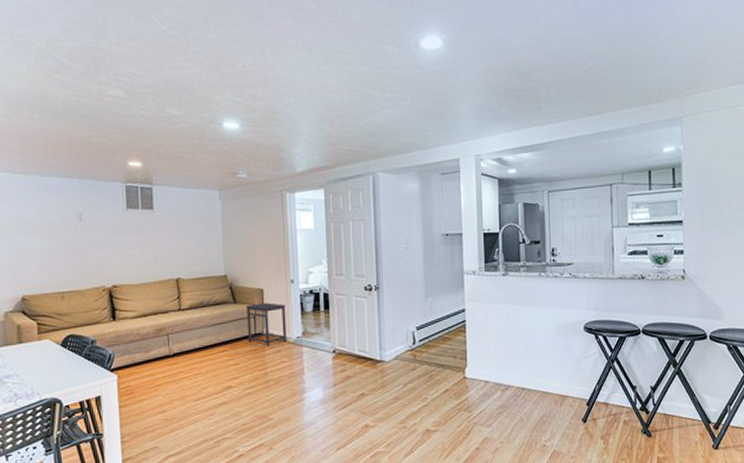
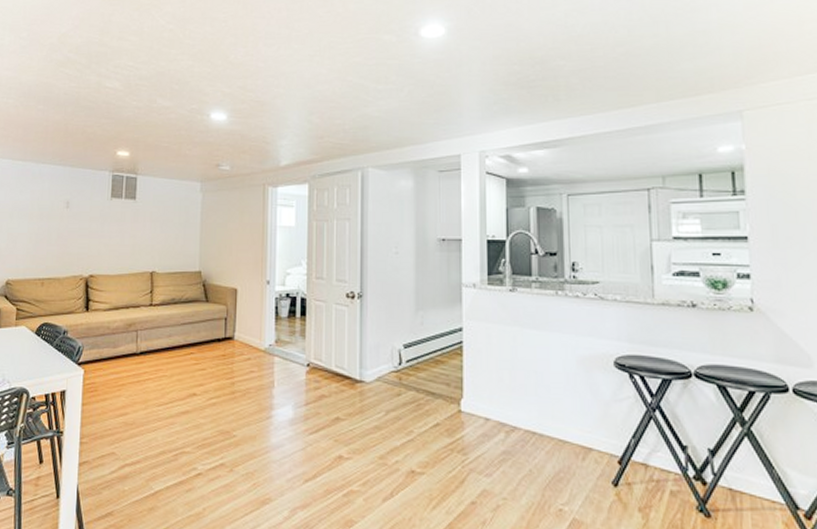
side table: present [246,303,287,346] -> none [217,304,259,352]

